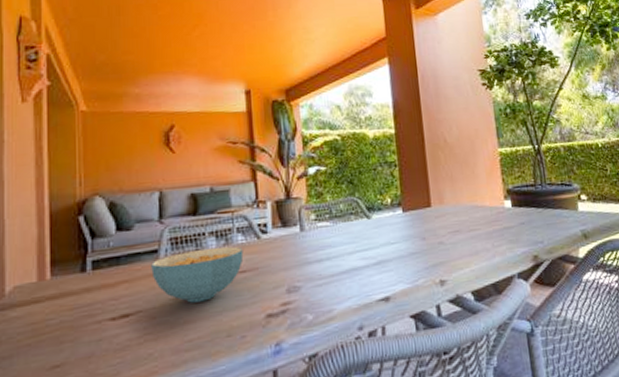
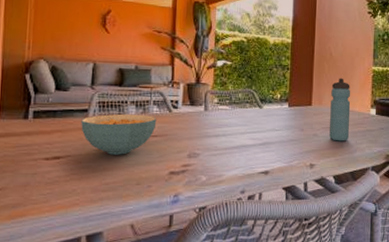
water bottle: none [451,167,483,247] -> present [329,78,351,142]

